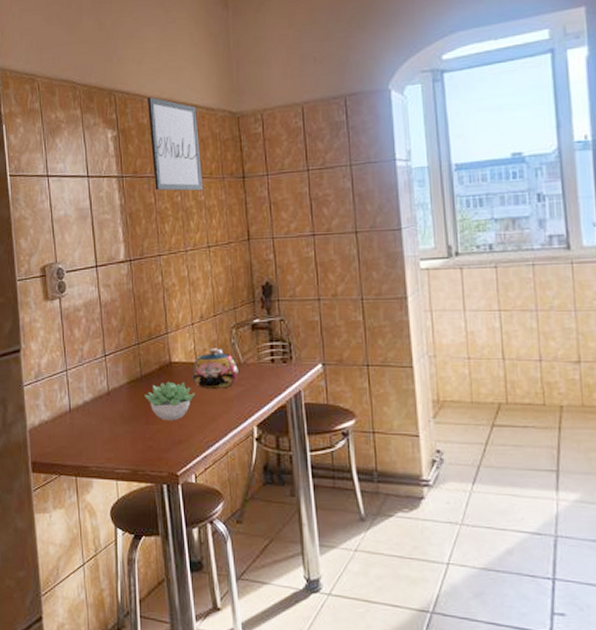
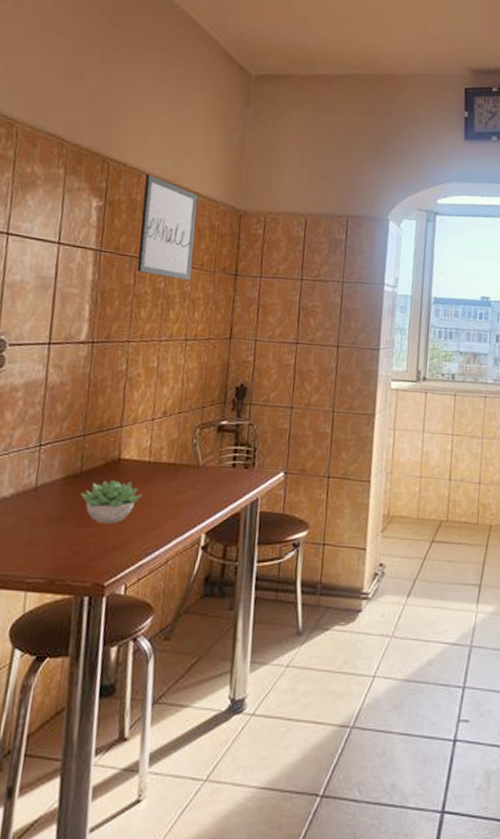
teapot: present [192,348,239,389] -> none [141,447,196,491]

